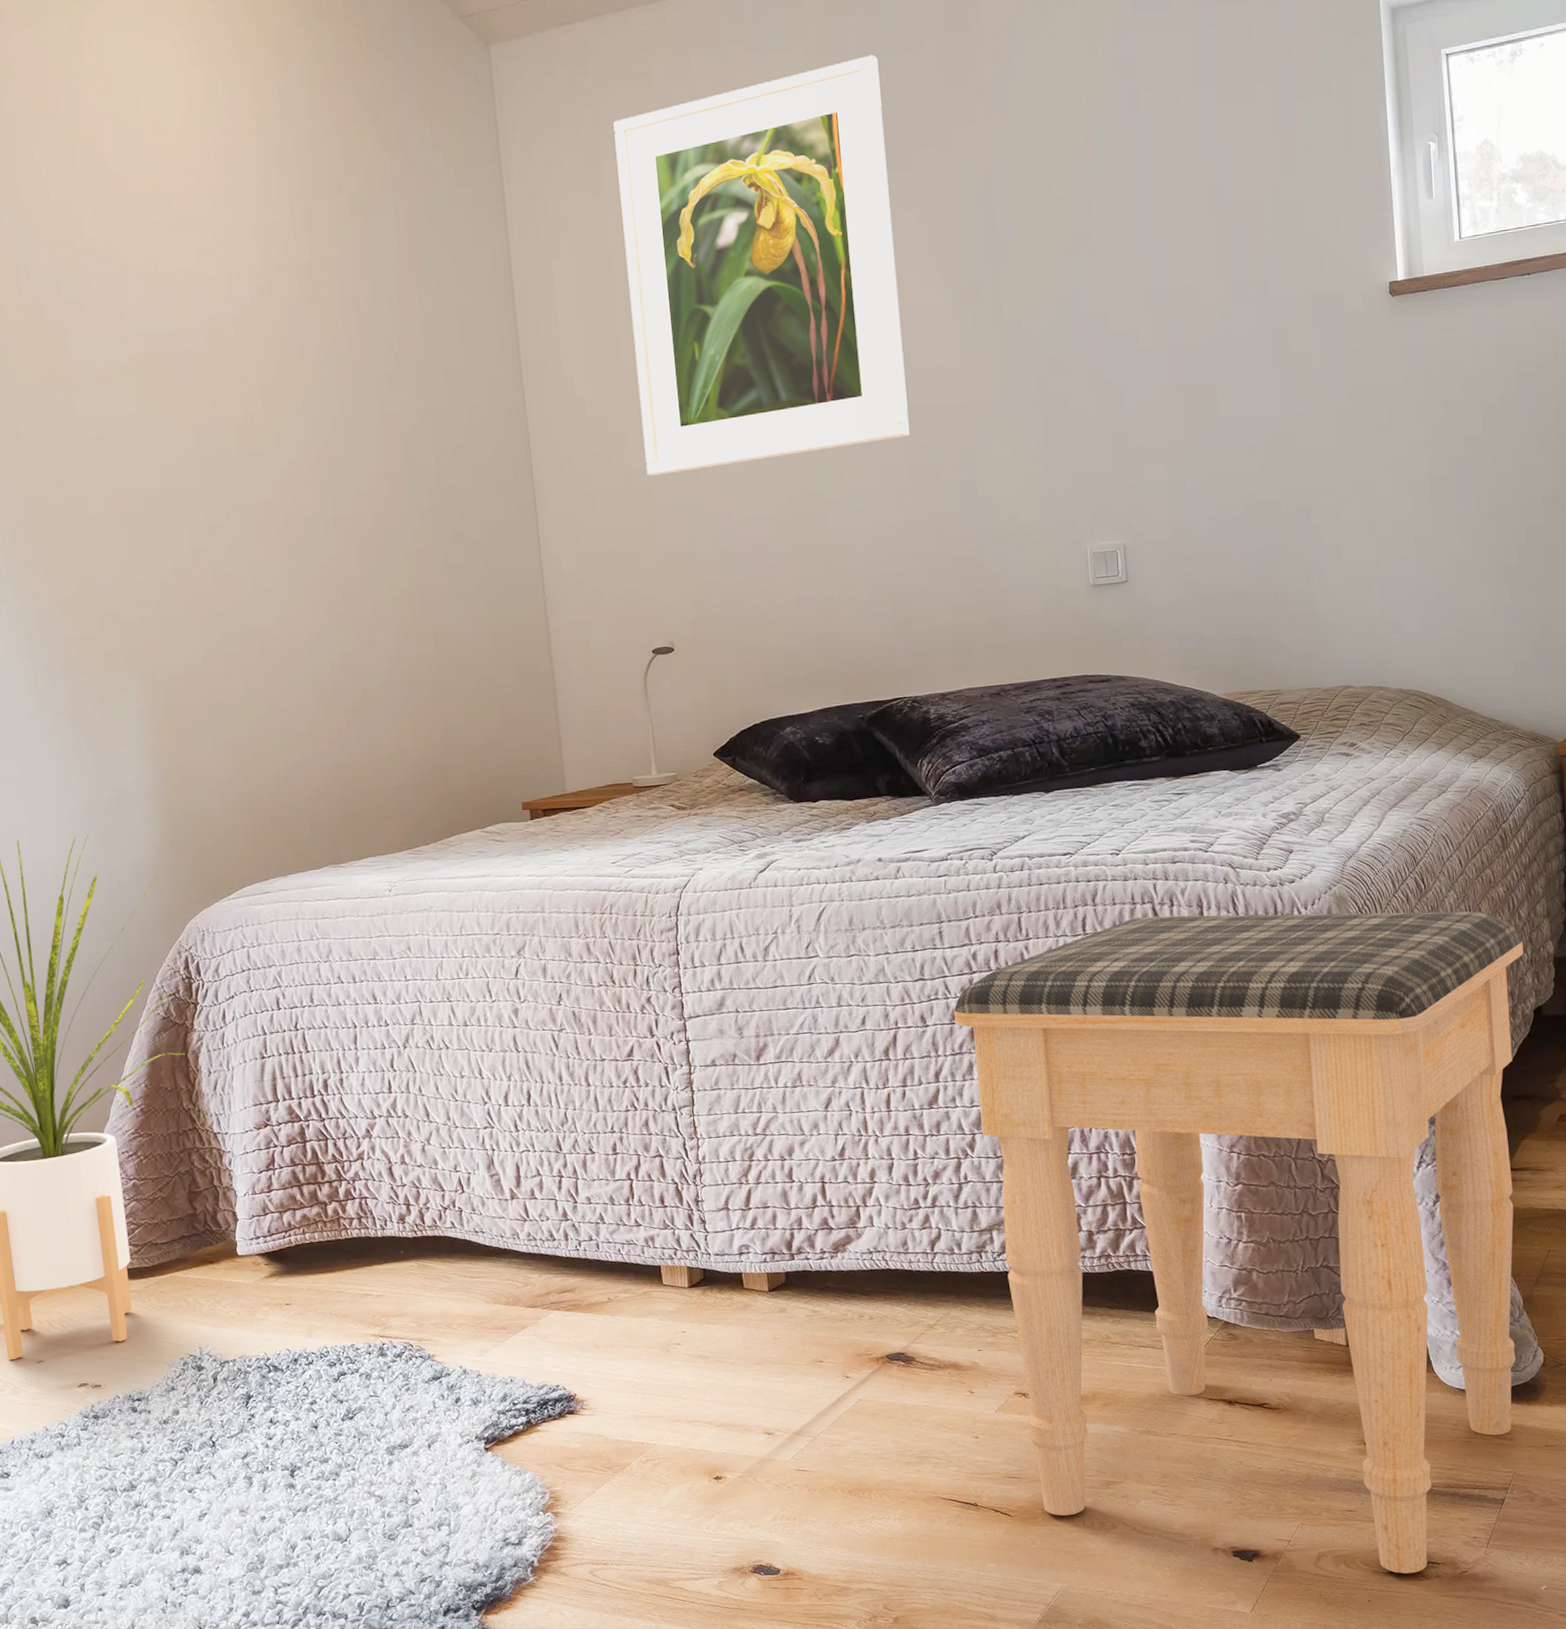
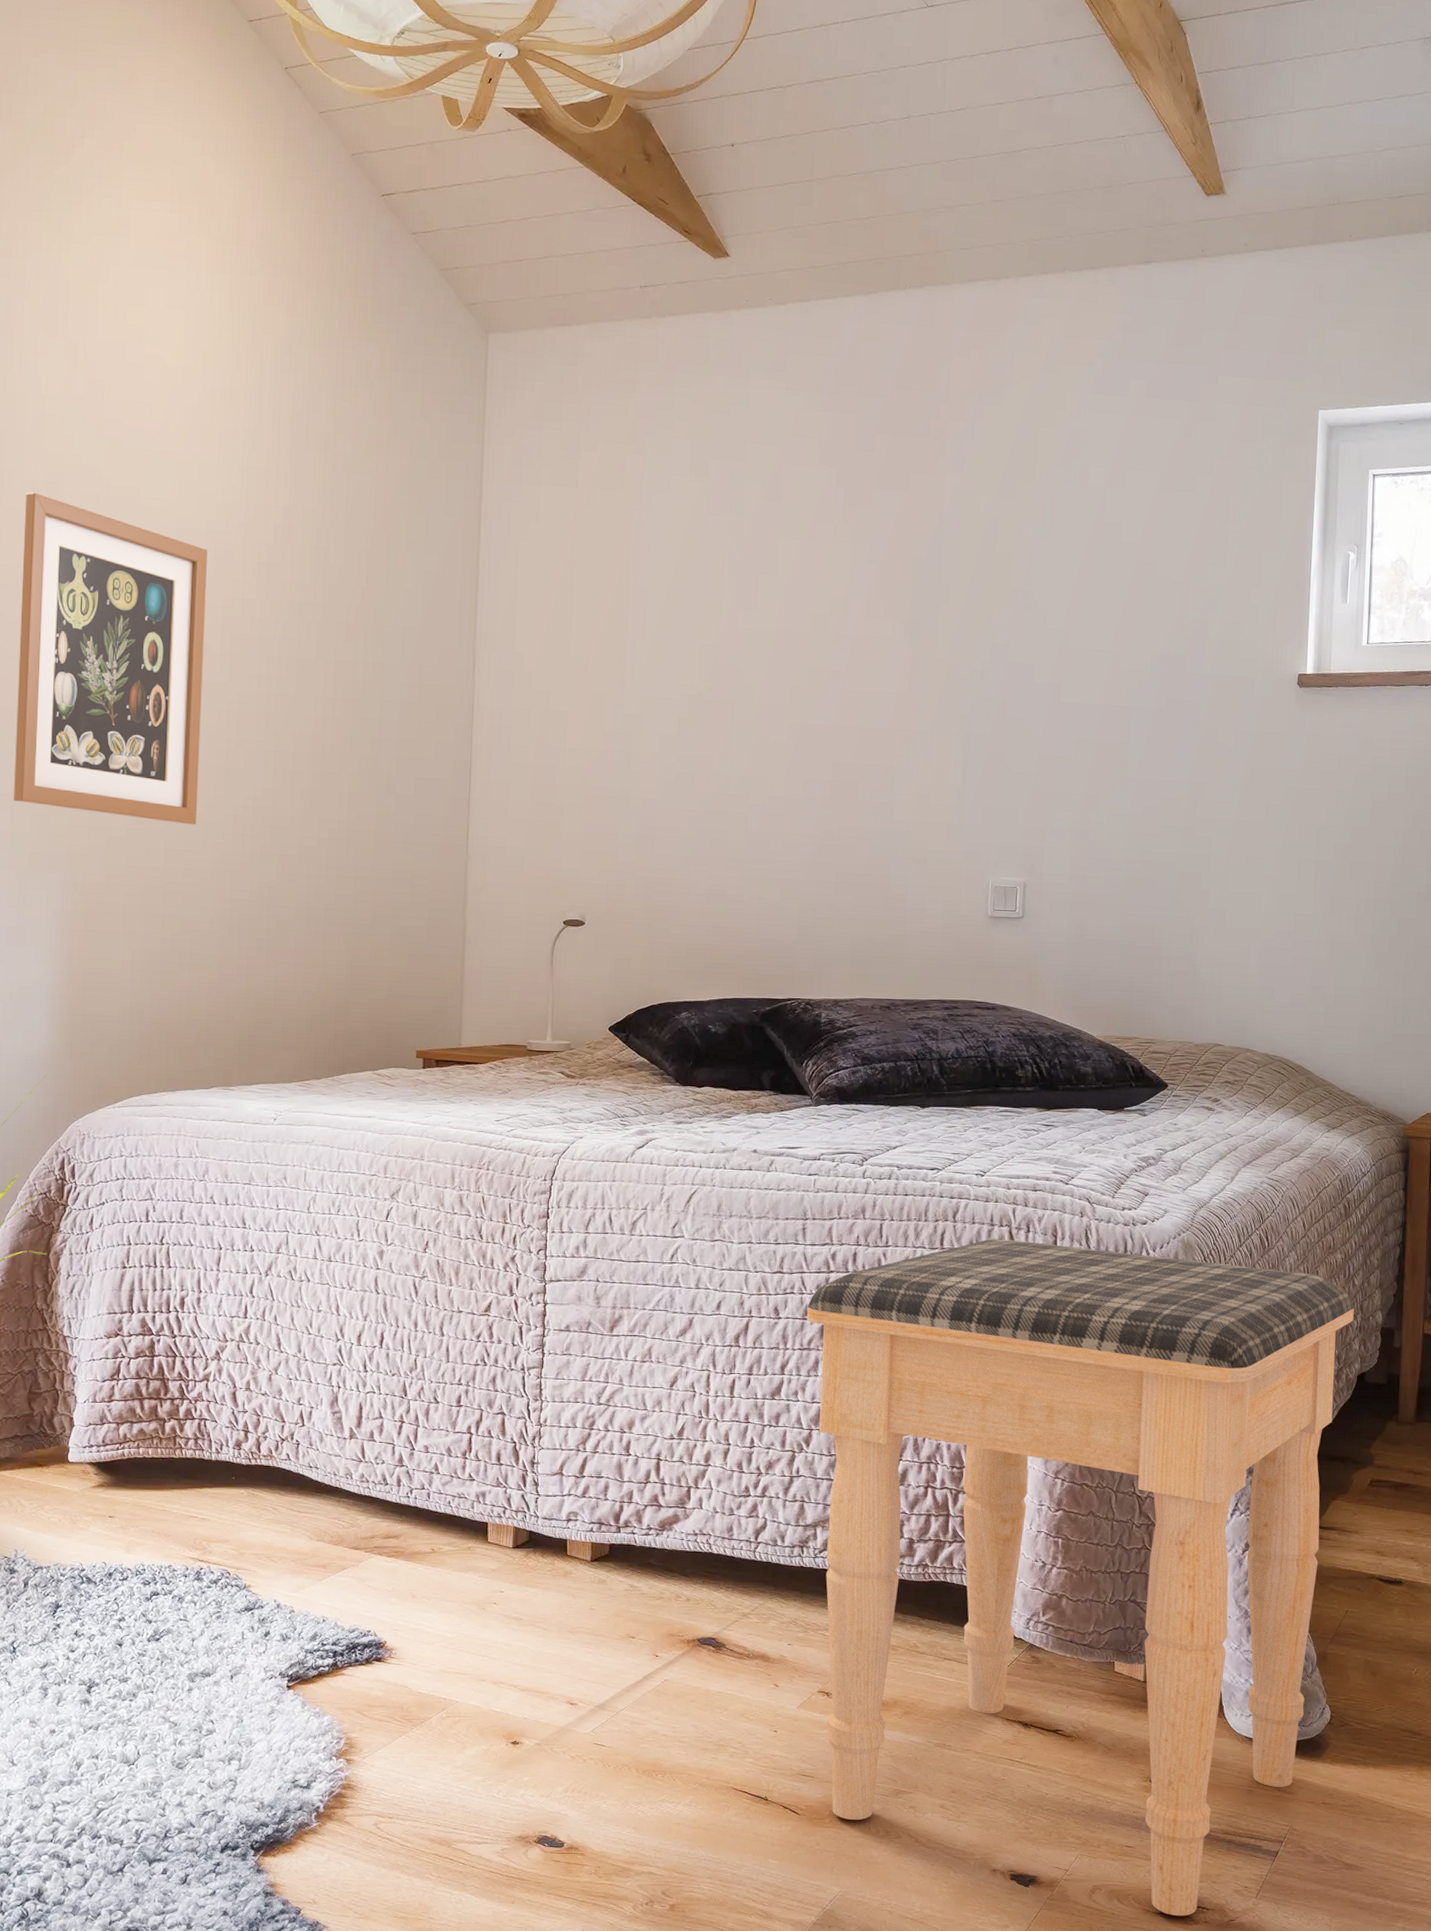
wall art: none [44,283,267,605] -> present [14,492,207,825]
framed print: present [613,54,910,476] -> none [581,396,851,756]

